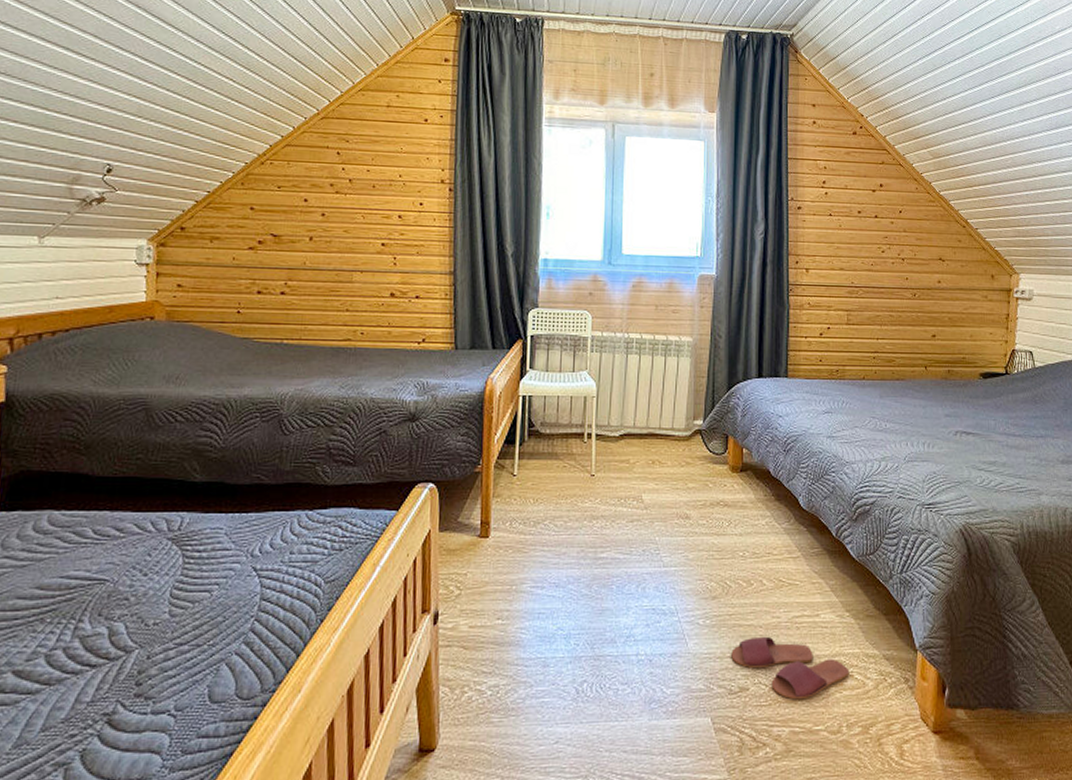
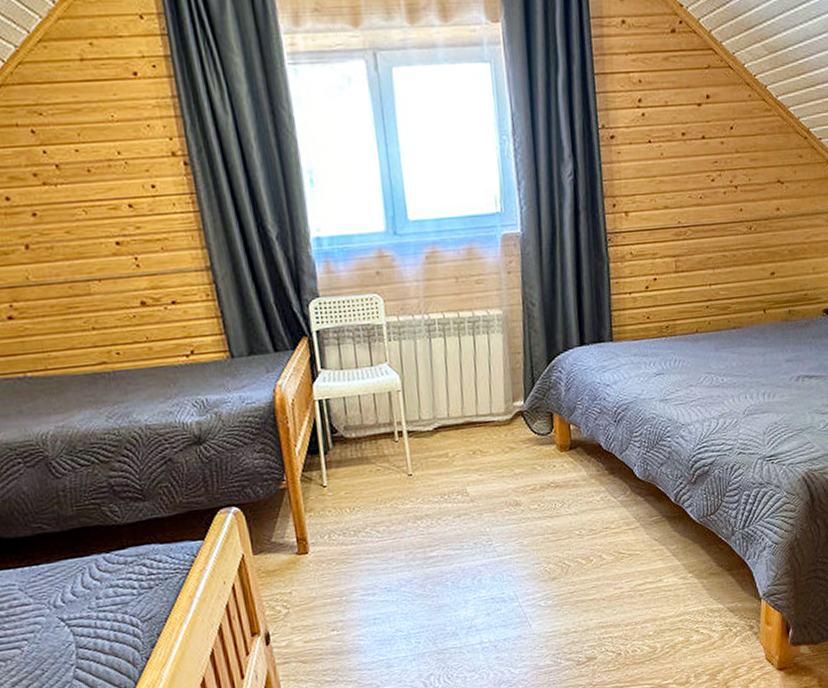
slippers: present [731,636,850,700] -> none [576,607,695,661]

